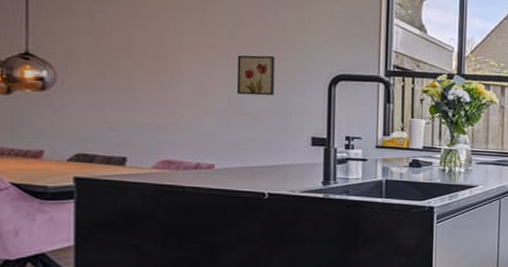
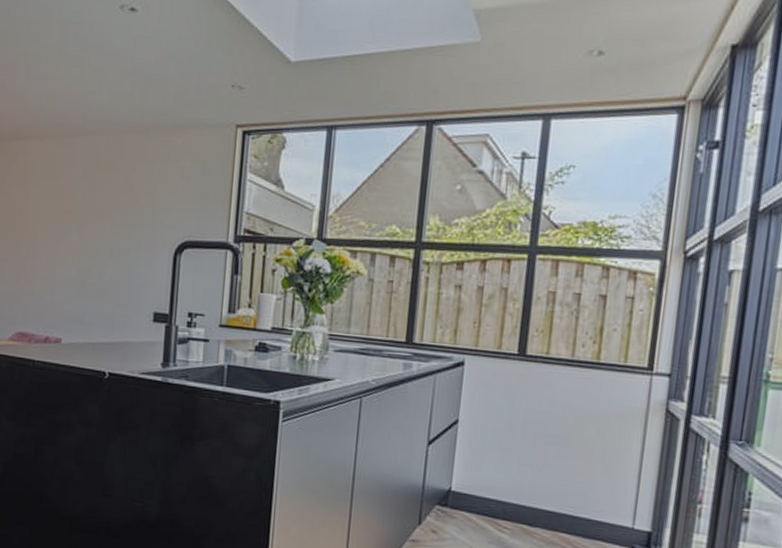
wall art: present [236,55,275,96] -> none [85,221,123,266]

